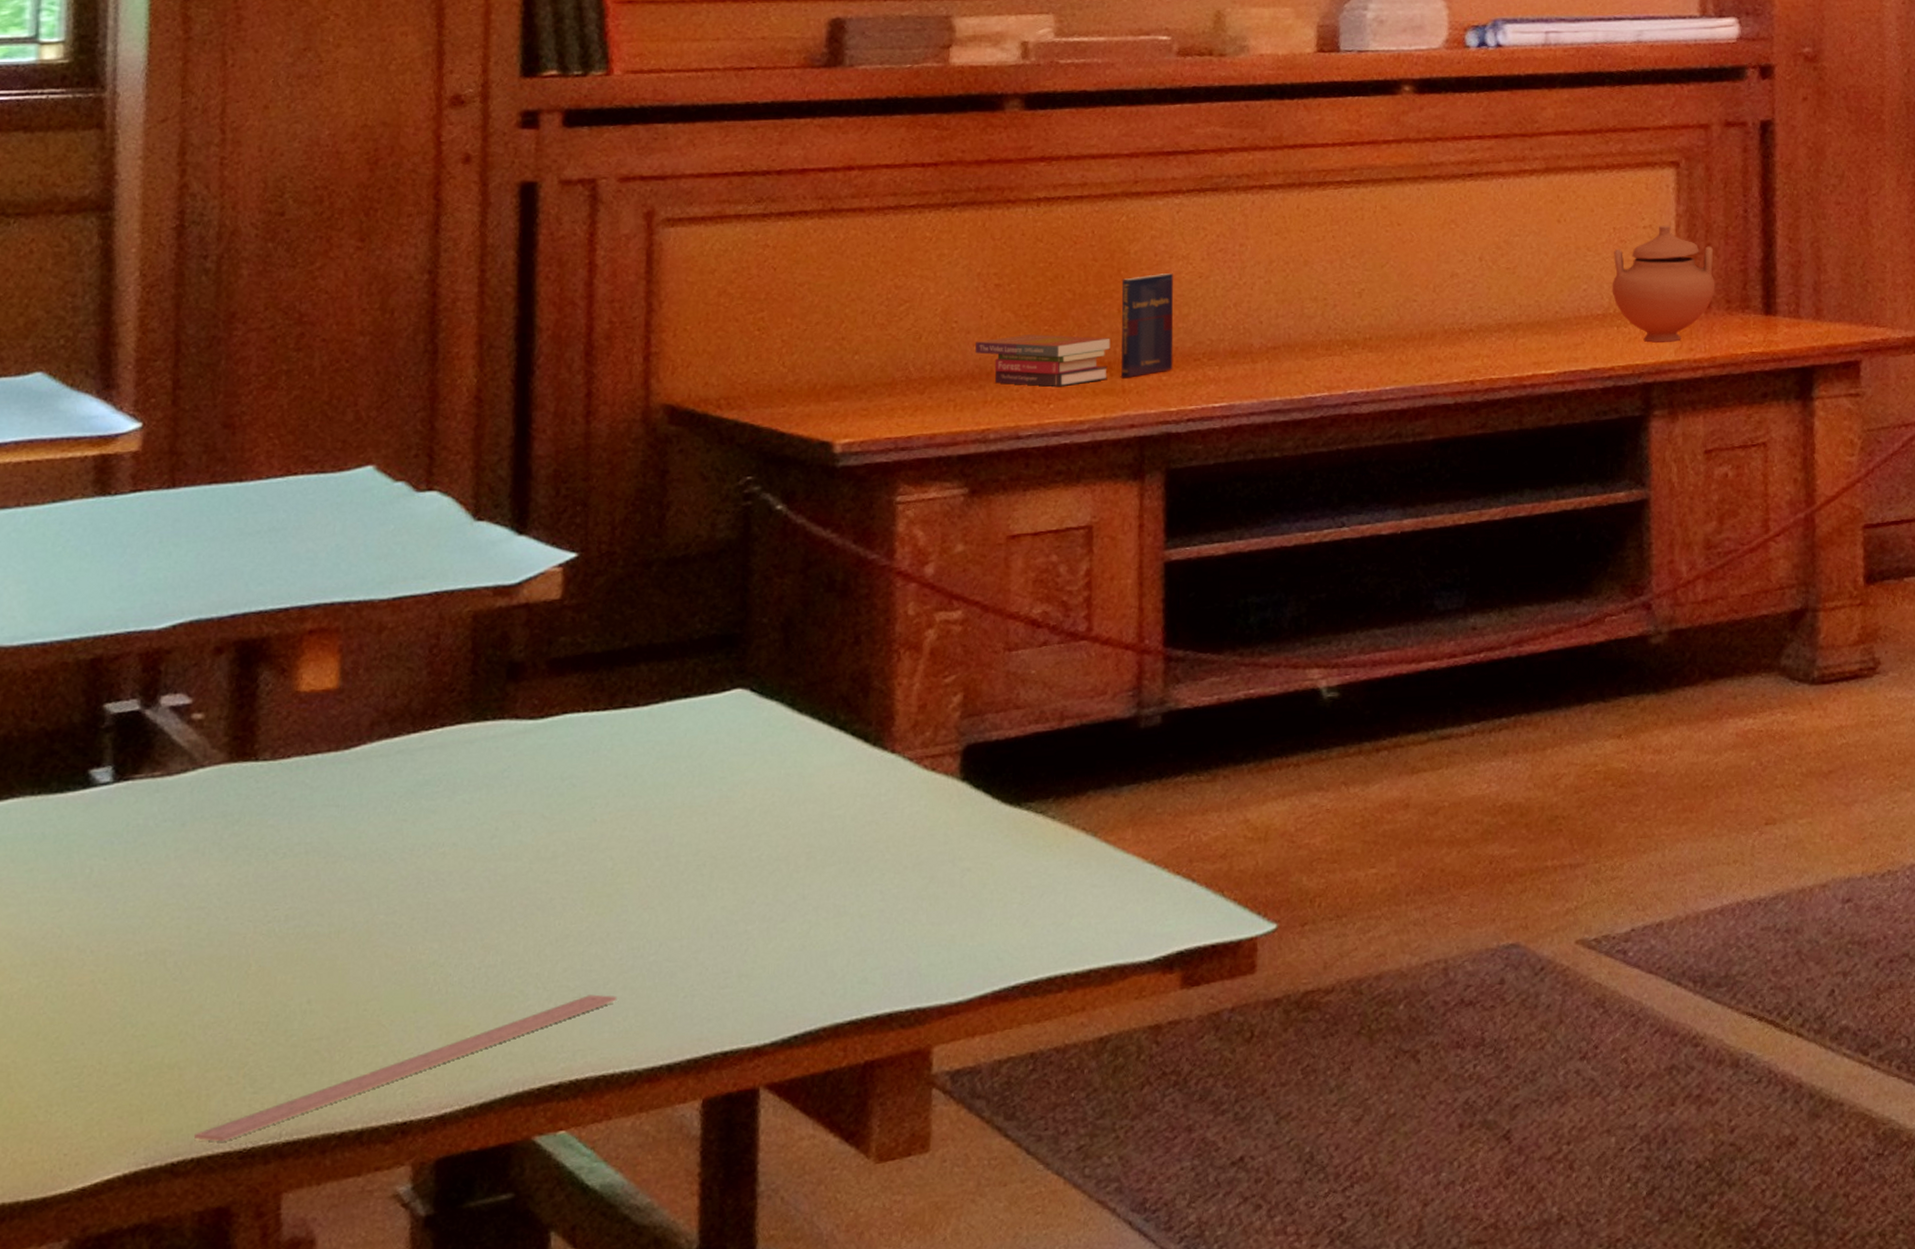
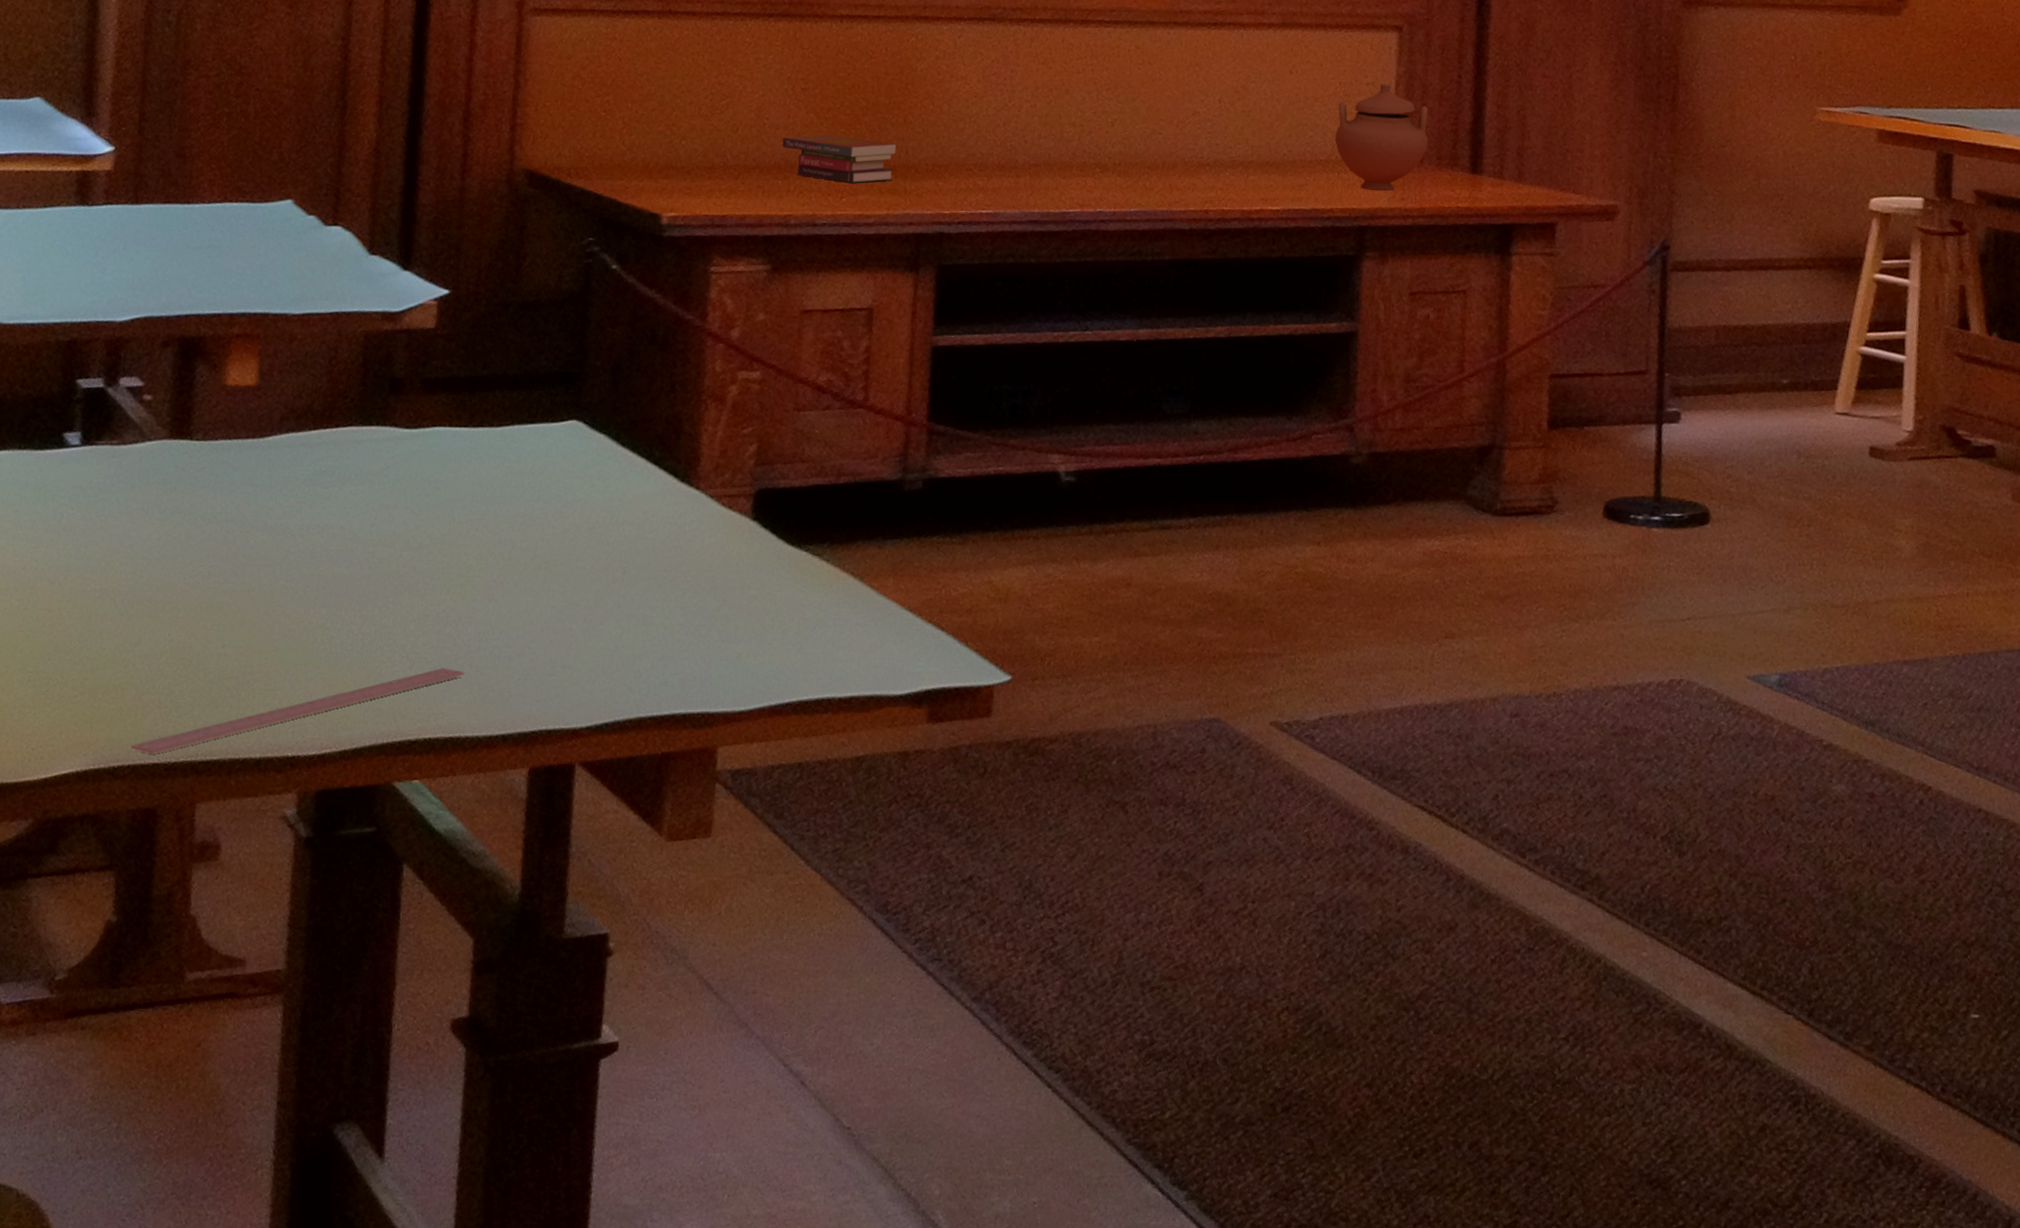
book: present [1120,273,1174,377] -> none [904,90,953,180]

